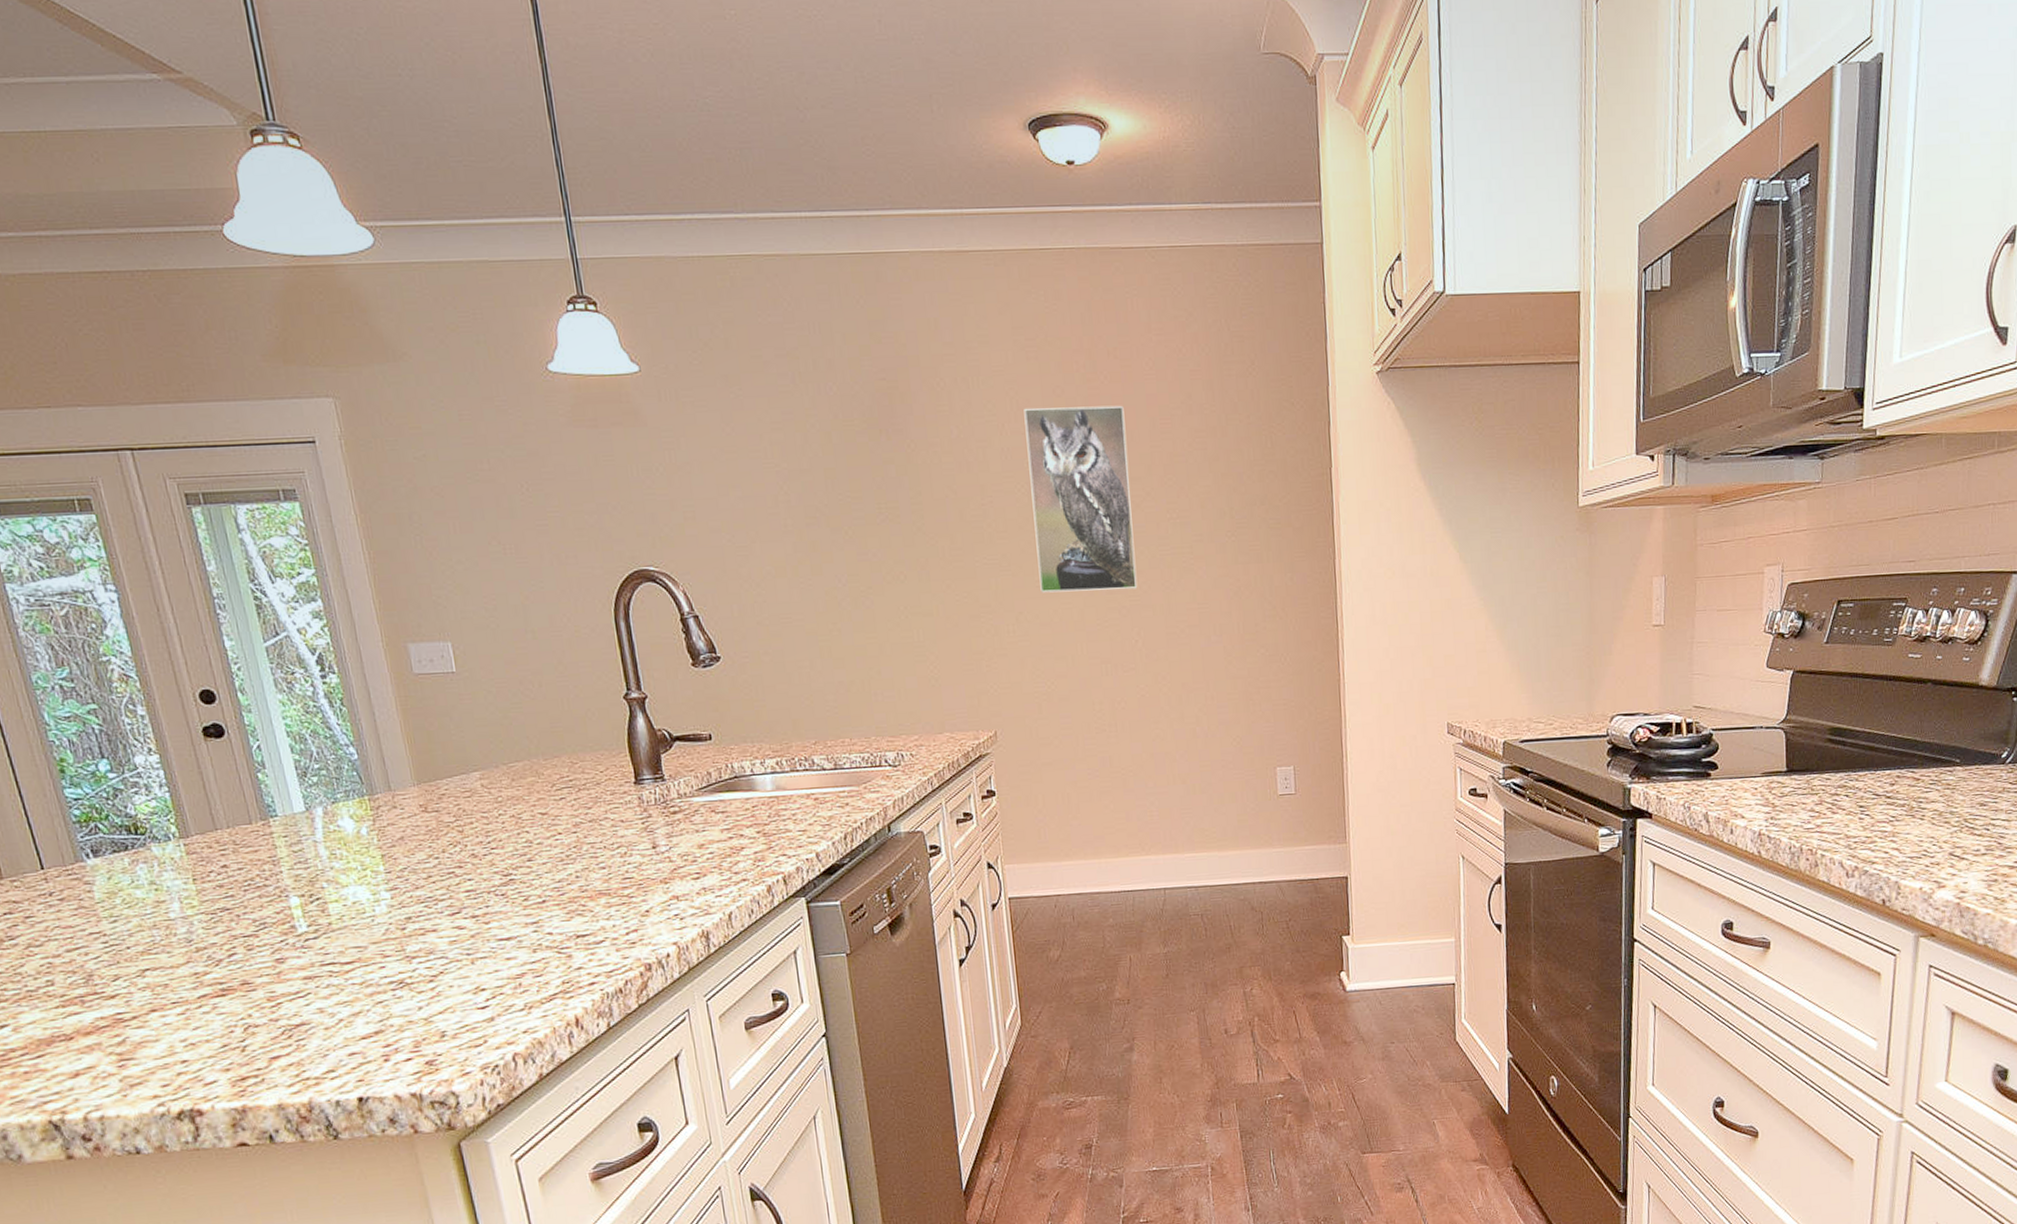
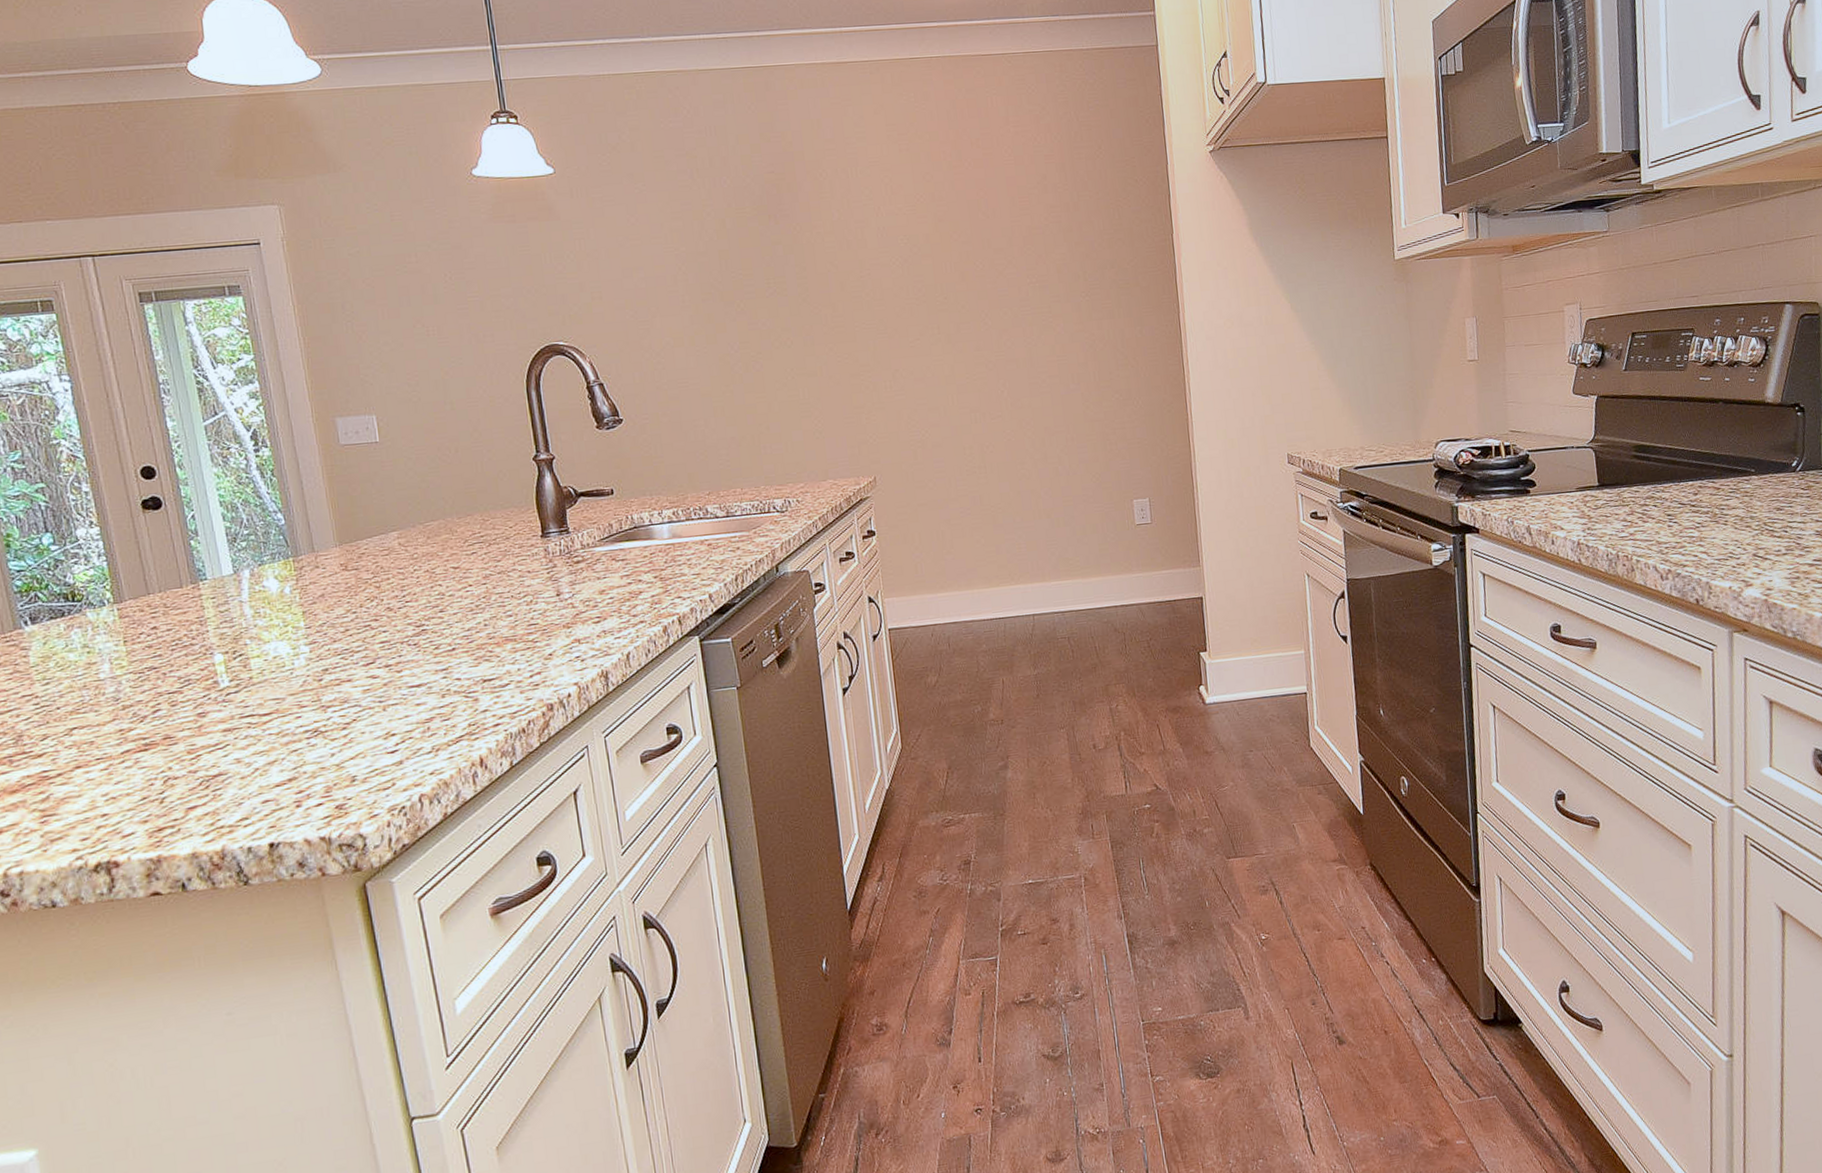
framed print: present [1024,405,1138,593] -> none [897,187,1002,352]

